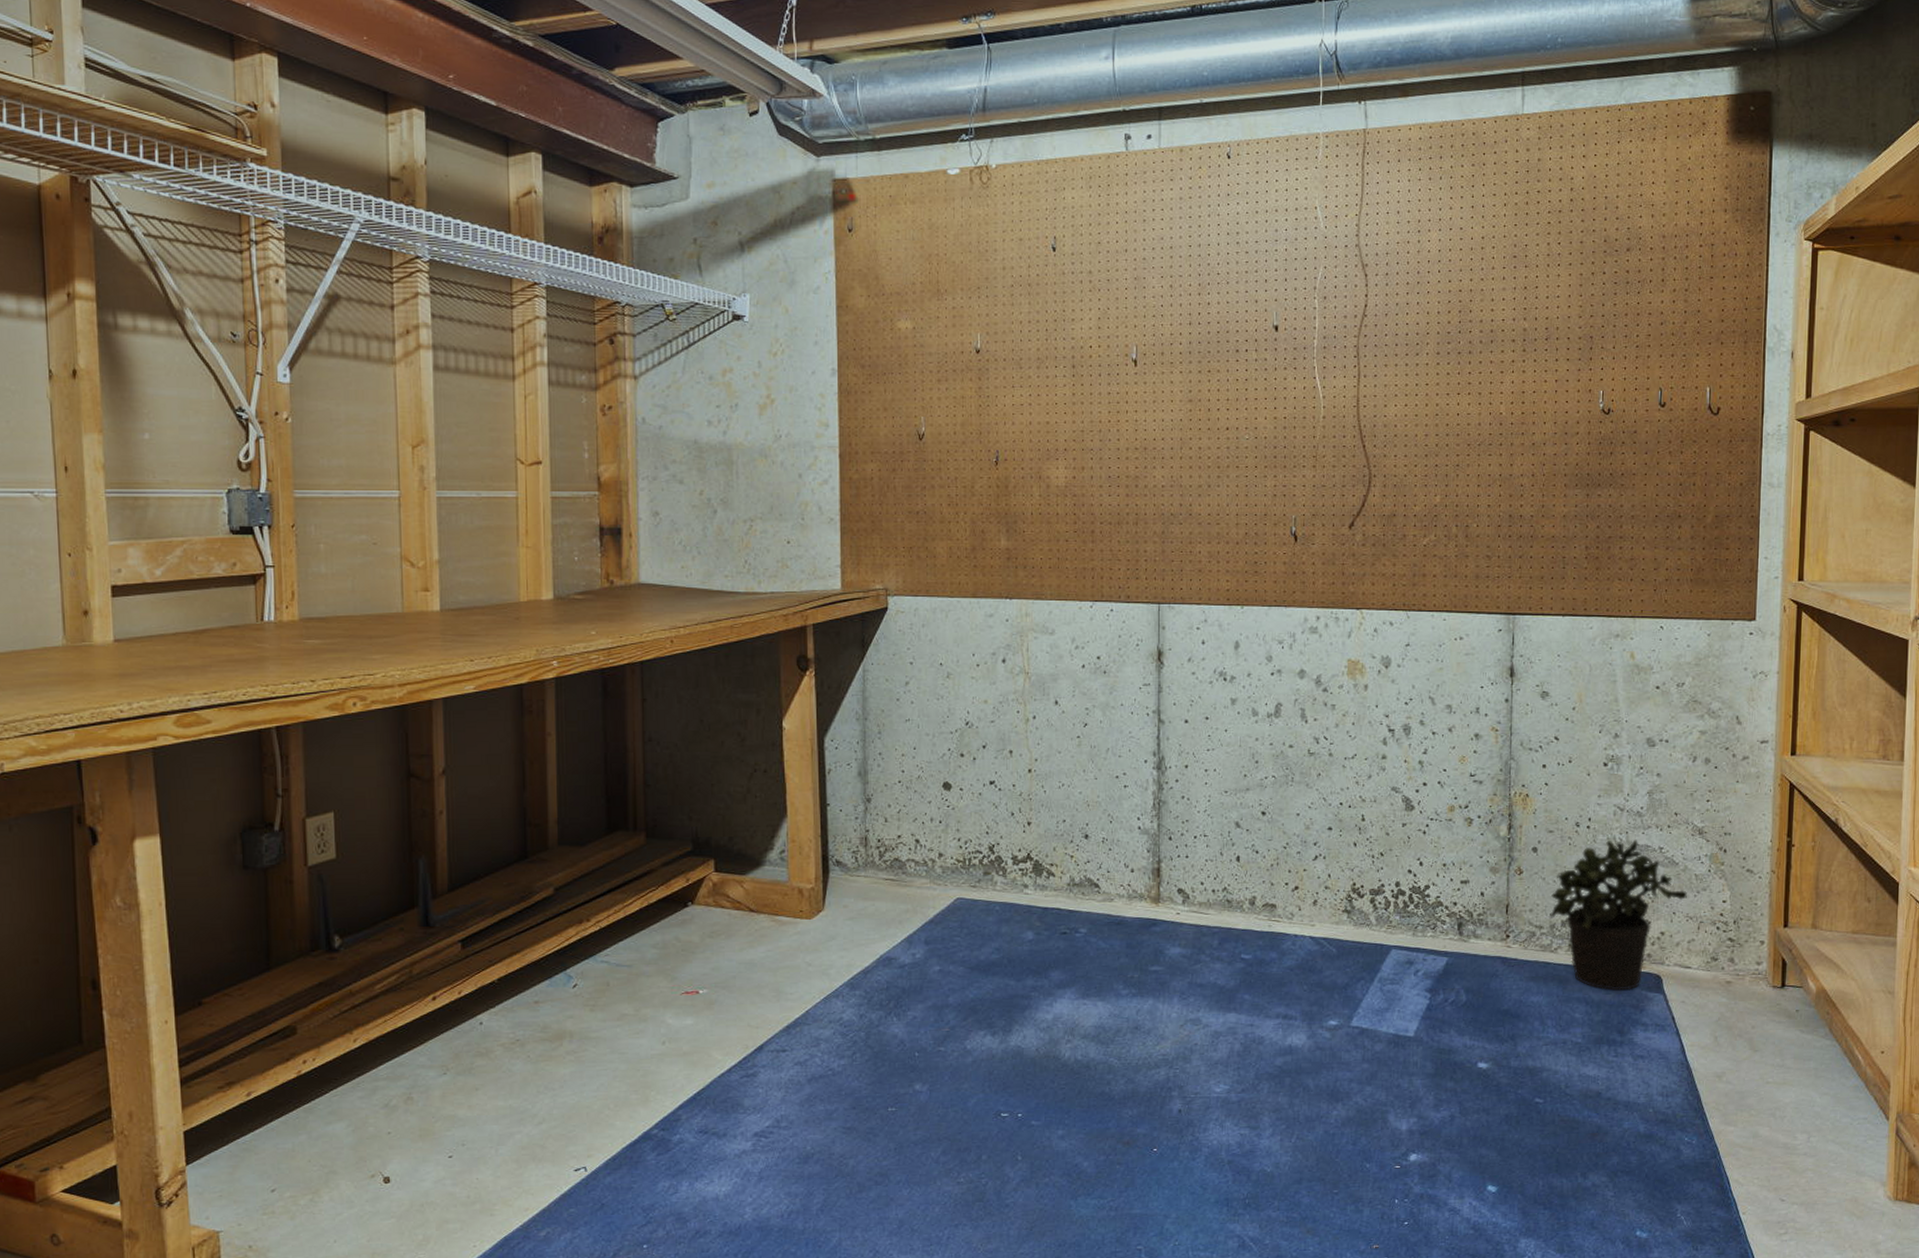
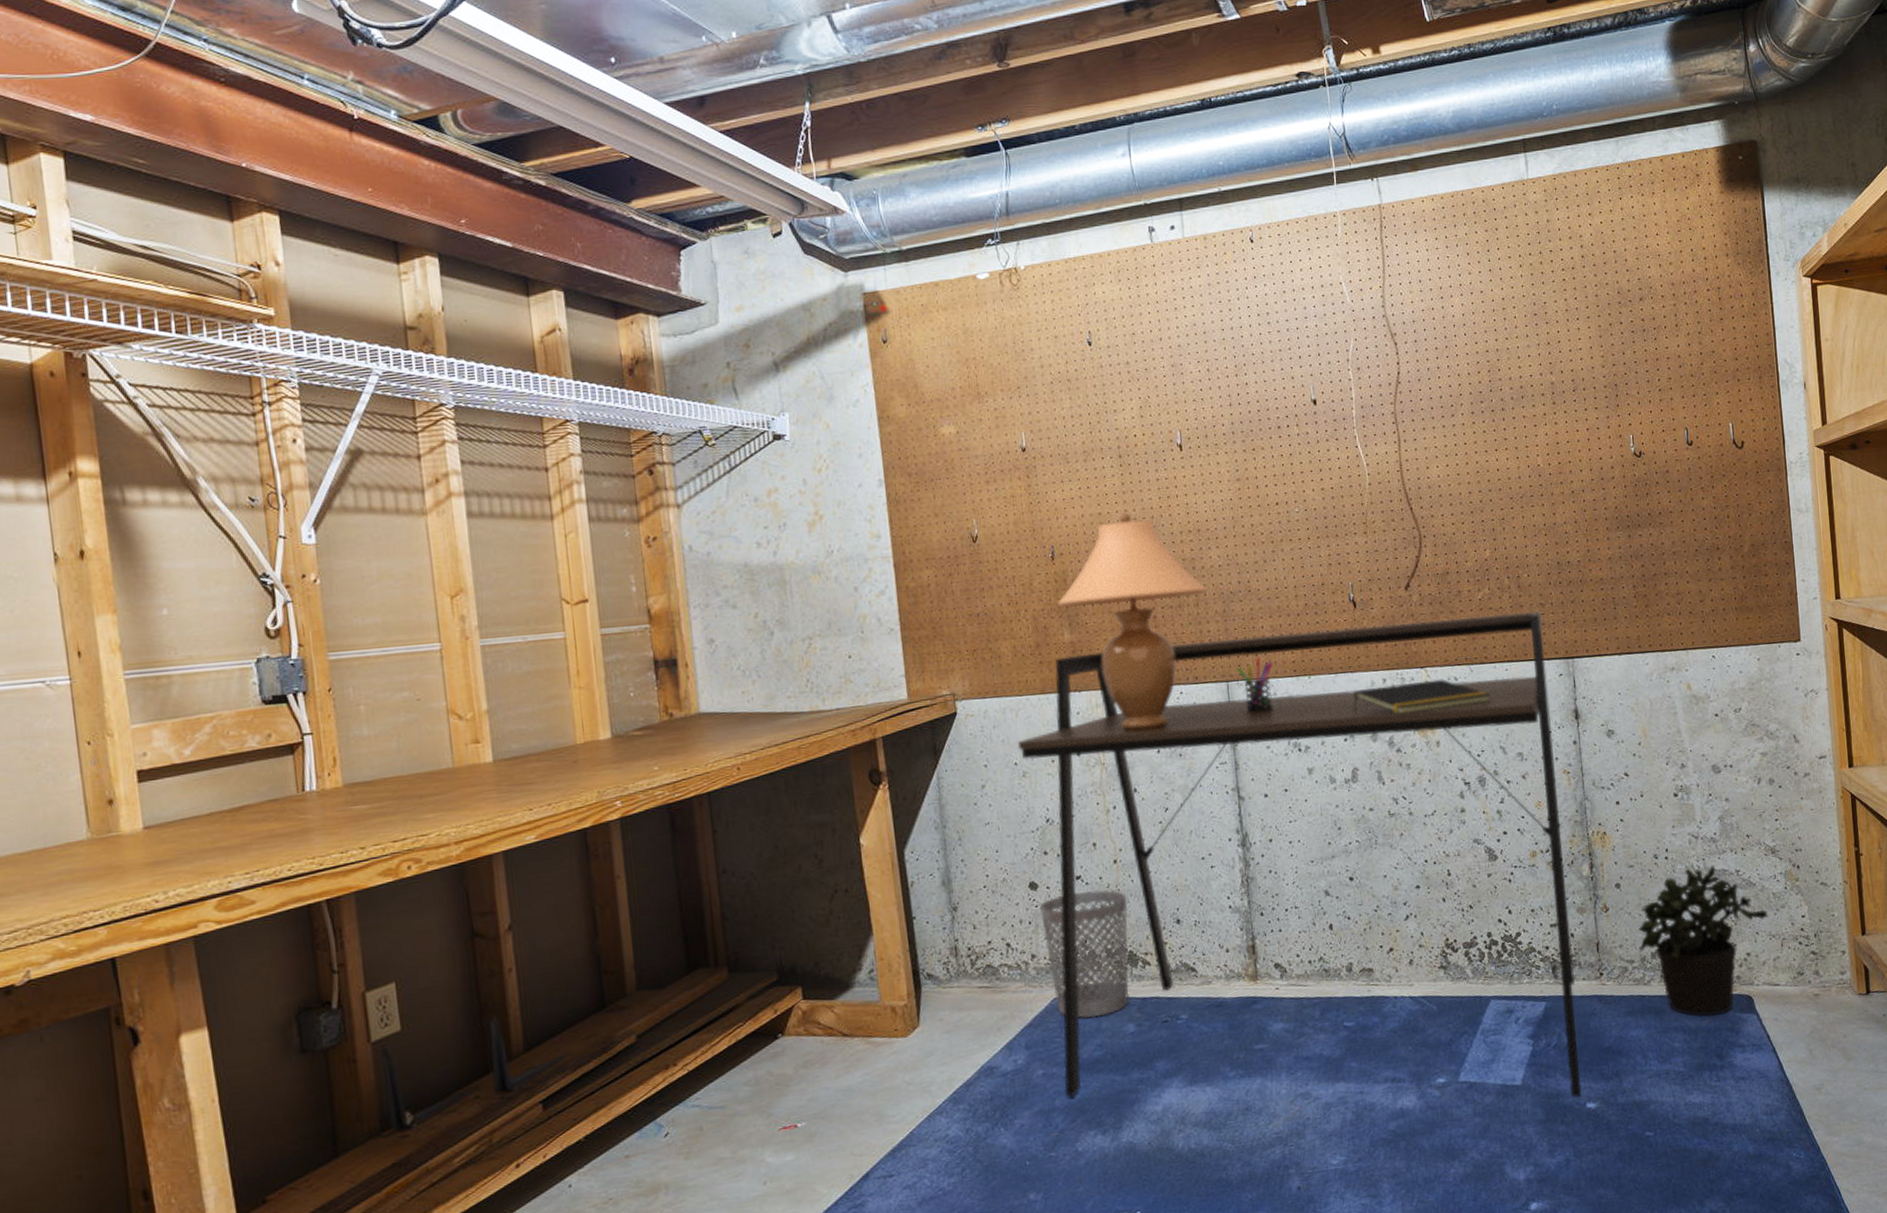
desk: none [944,560,1486,1056] -> present [1017,611,1582,1098]
wastebasket: none [950,797,1038,921] -> present [1039,889,1130,1018]
table lamp: none [996,423,1150,643] -> present [1057,512,1209,731]
pen holder: none [1170,582,1207,637] -> present [1237,657,1273,713]
notepad: none [1283,622,1425,654] -> present [1353,679,1491,714]

